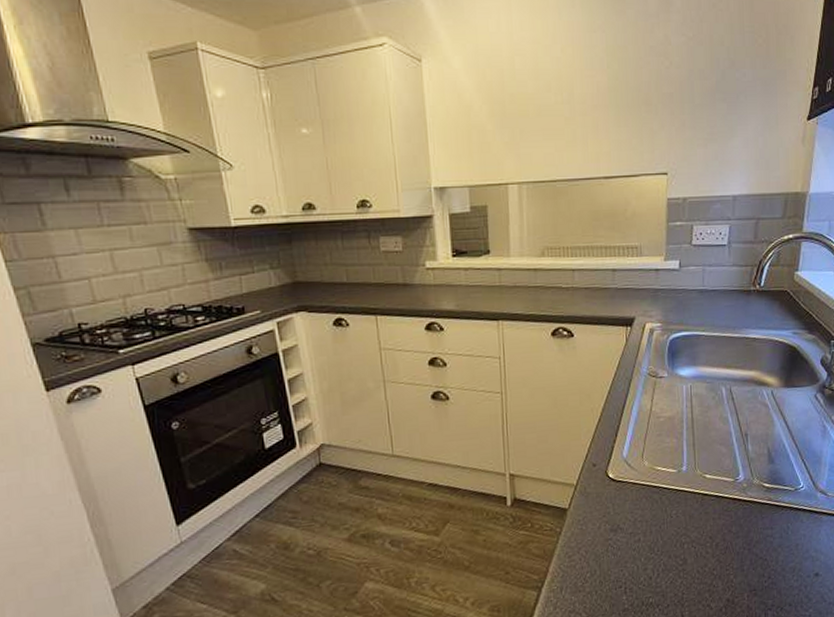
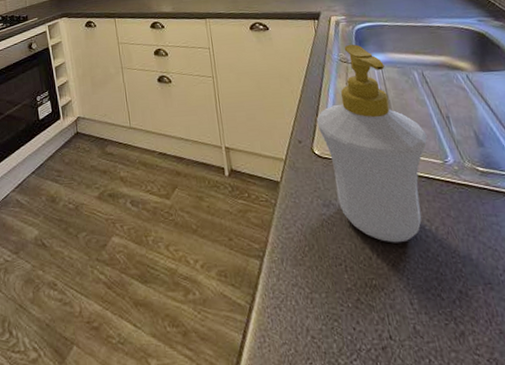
soap bottle: none [614,355,724,562] -> present [316,44,428,243]

